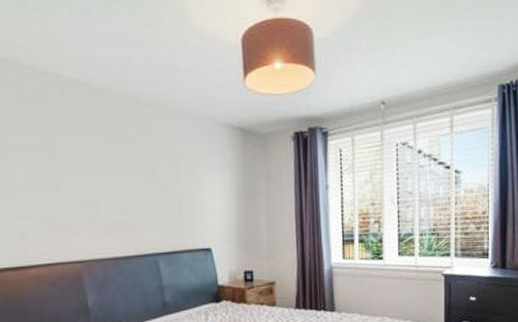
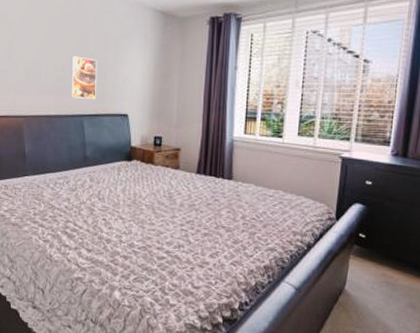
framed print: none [137,184,171,235] -> present [71,56,98,99]

